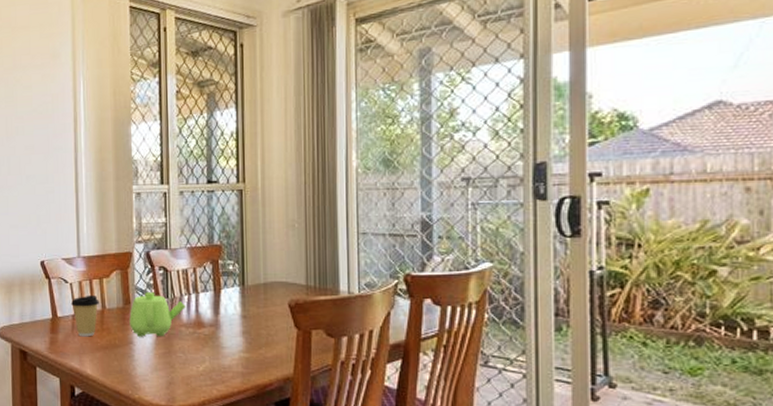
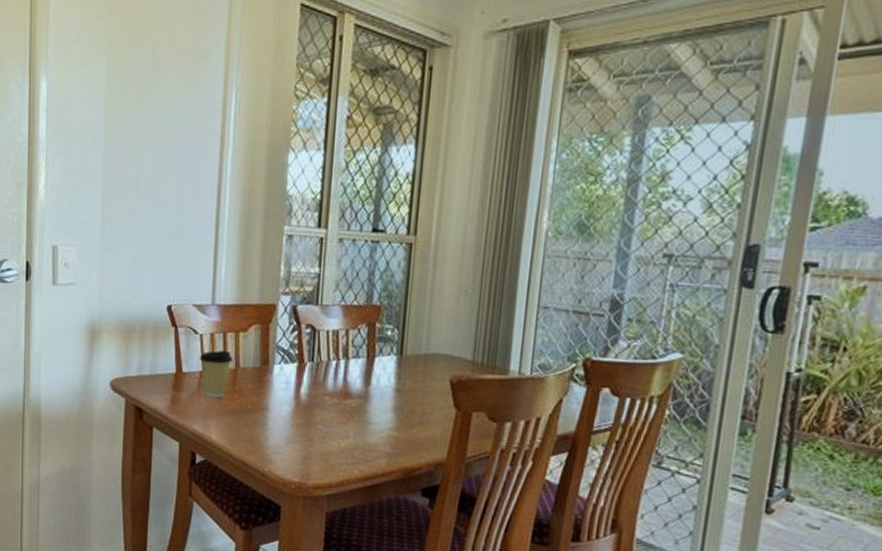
teapot: present [129,292,185,337] -> none [266,353,332,405]

